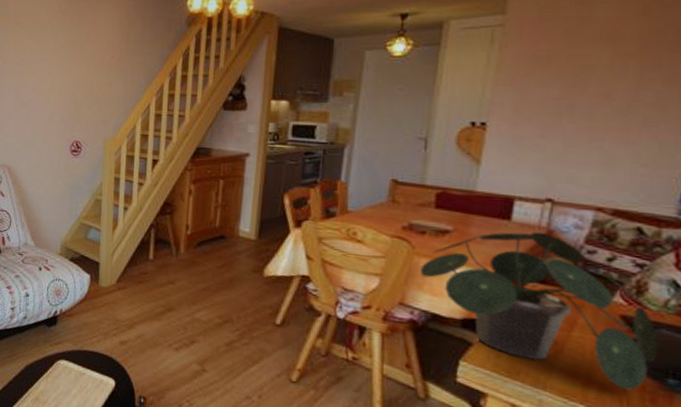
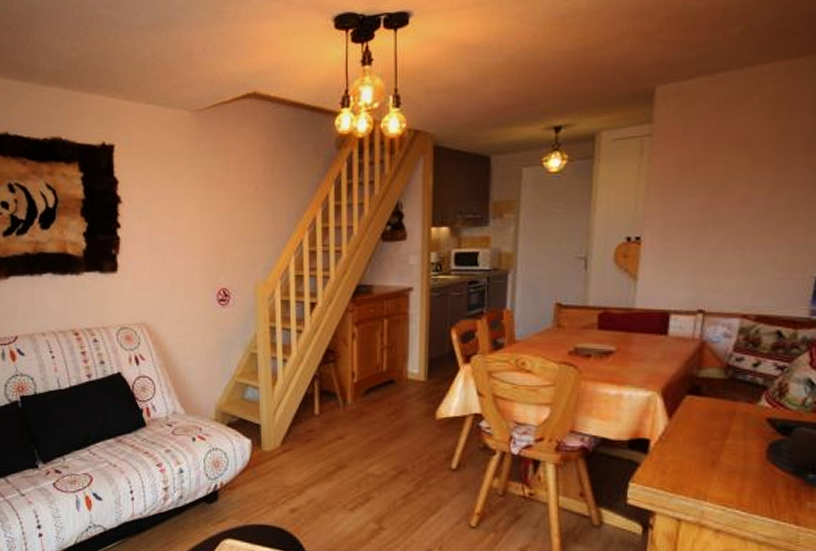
potted plant: present [419,231,659,391] -> none [587,344,800,490]

